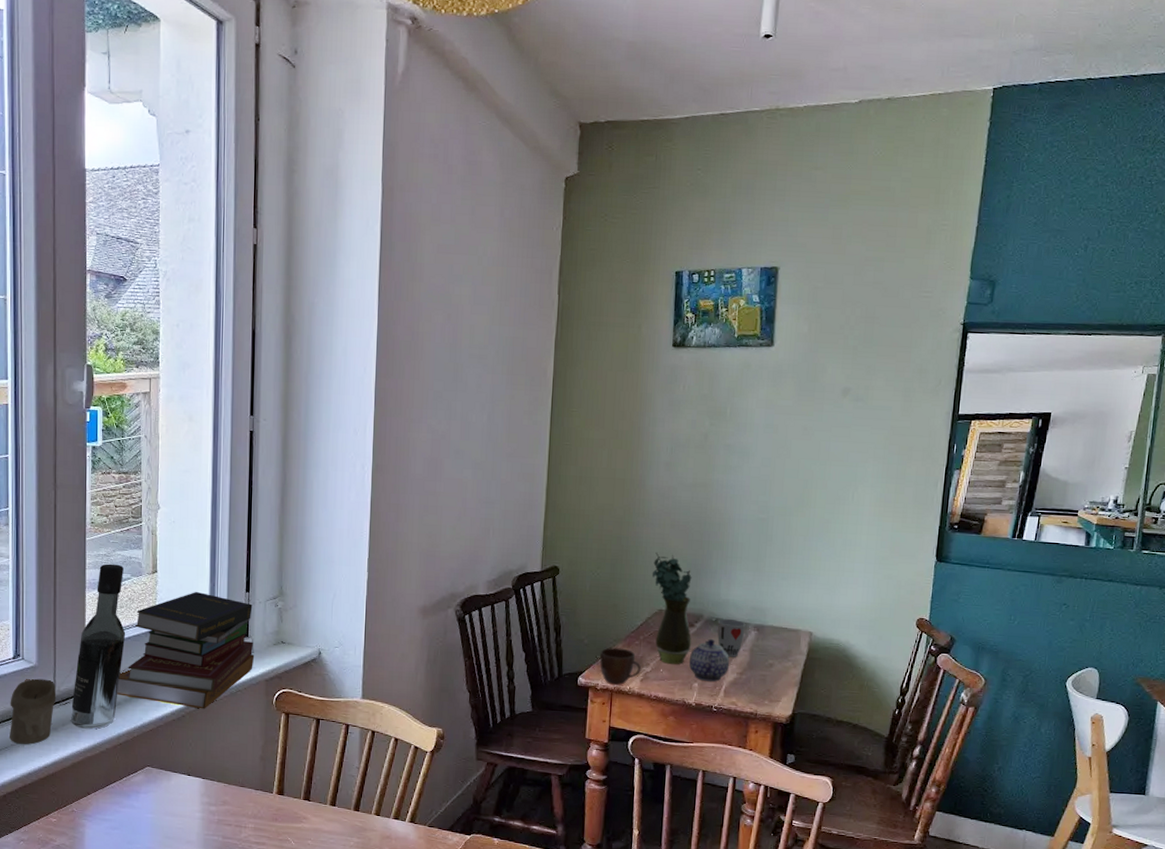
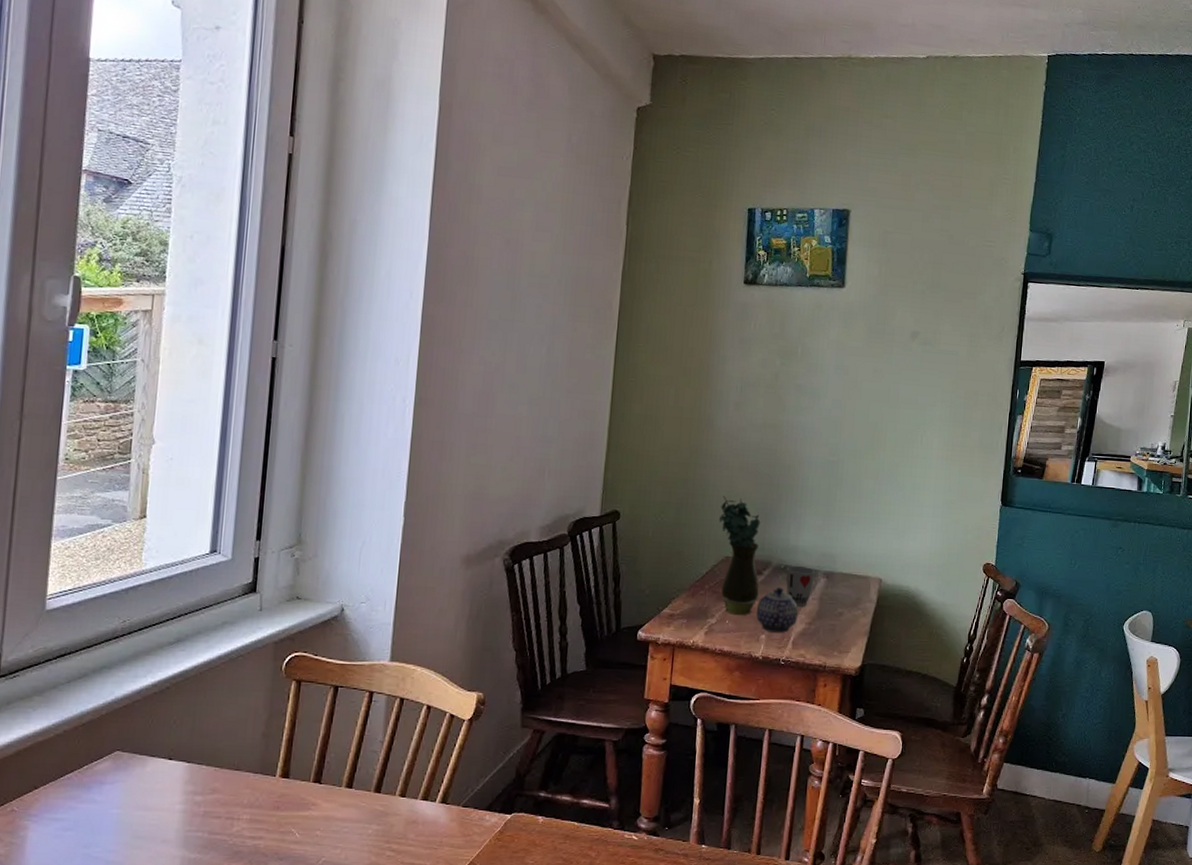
bottle: present [71,563,126,729] -> none [19,507,103,708]
books: present [117,591,255,709] -> none [83,539,264,679]
cup: present [599,647,641,685] -> none [661,598,706,639]

